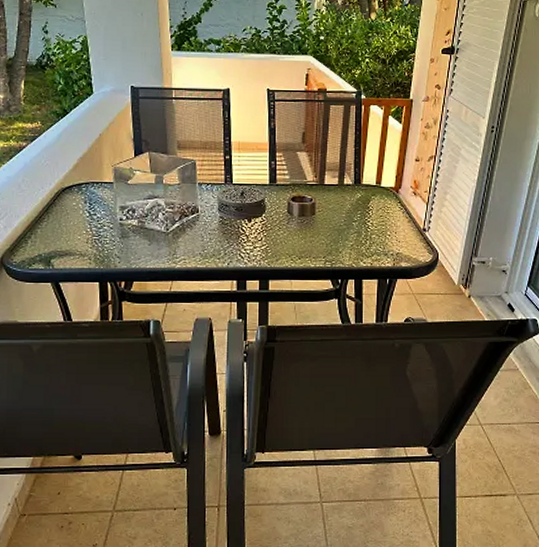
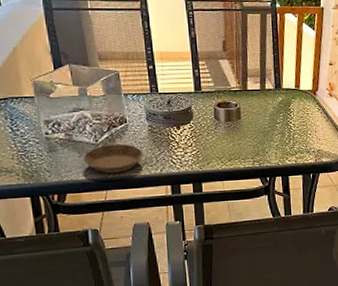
saucer: none [153,233,212,263] -> present [83,143,144,173]

